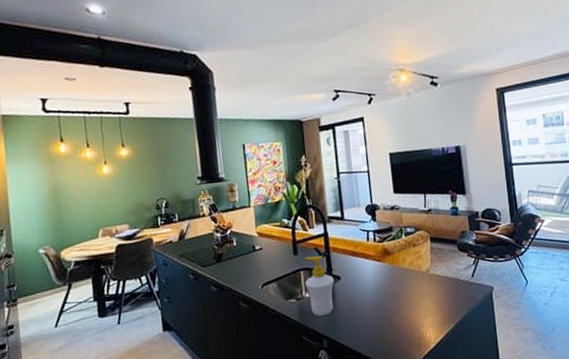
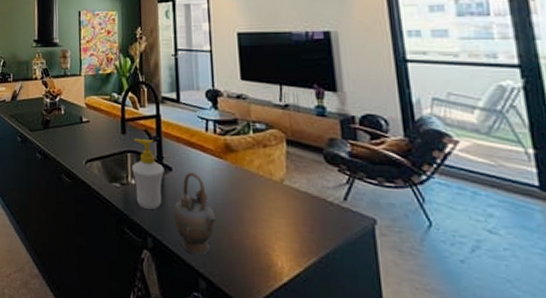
teapot: none [343,277,381,344] -> present [173,172,218,256]

